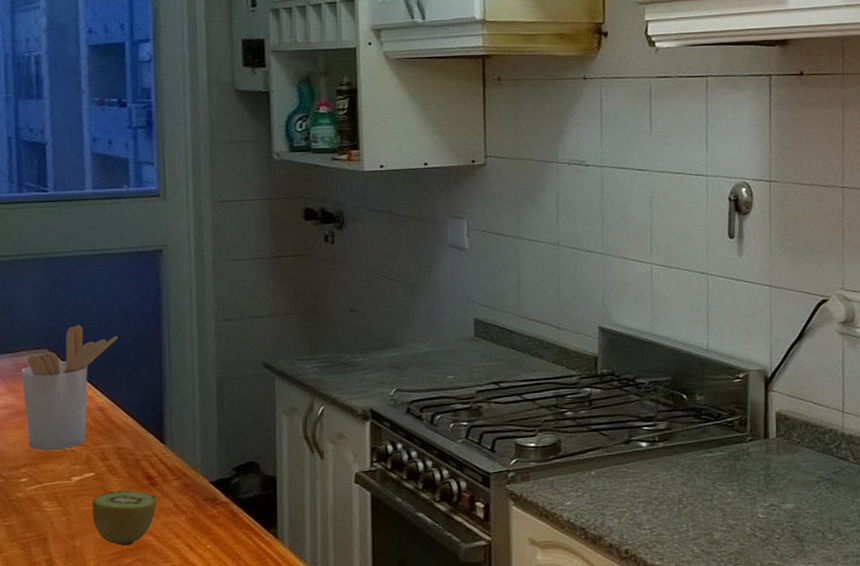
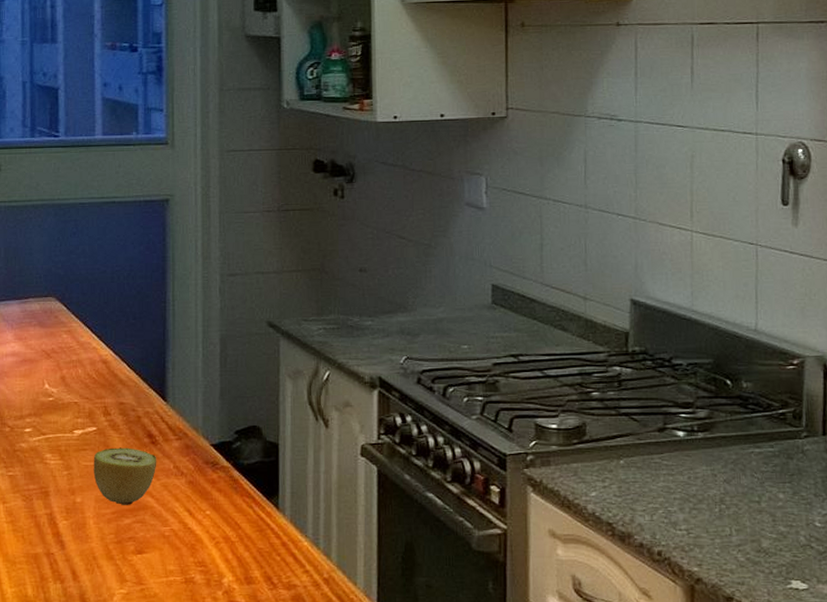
utensil holder: present [21,325,119,451] -> none [28,274,124,402]

